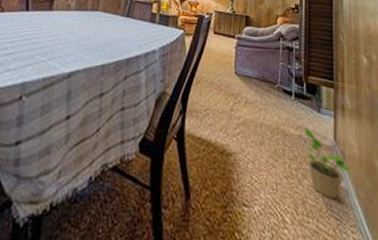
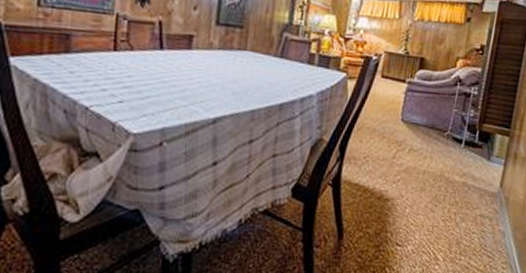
potted plant: present [304,127,352,200] -> none [468,175,513,241]

